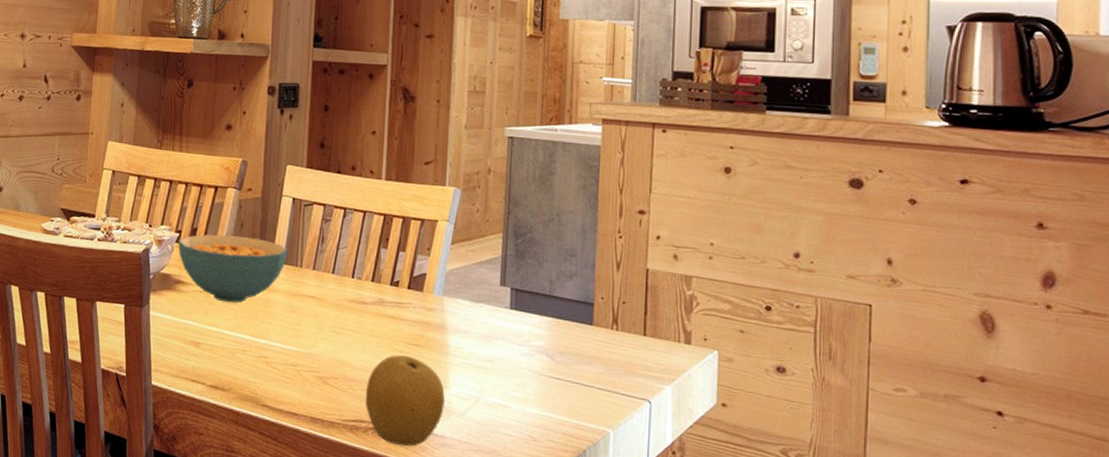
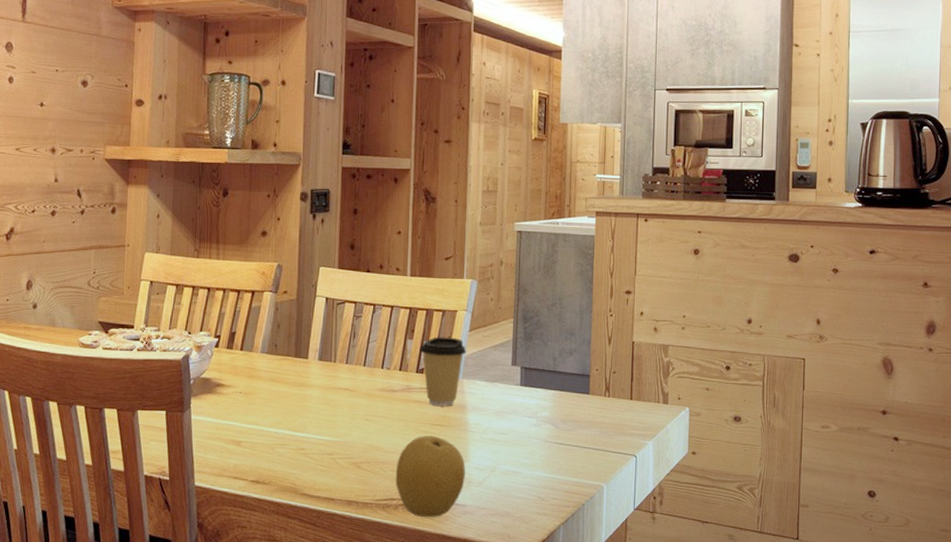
cereal bowl: present [177,234,288,303] -> none [217,336,323,401]
coffee cup: none [394,247,449,325] -> present [419,337,467,406]

